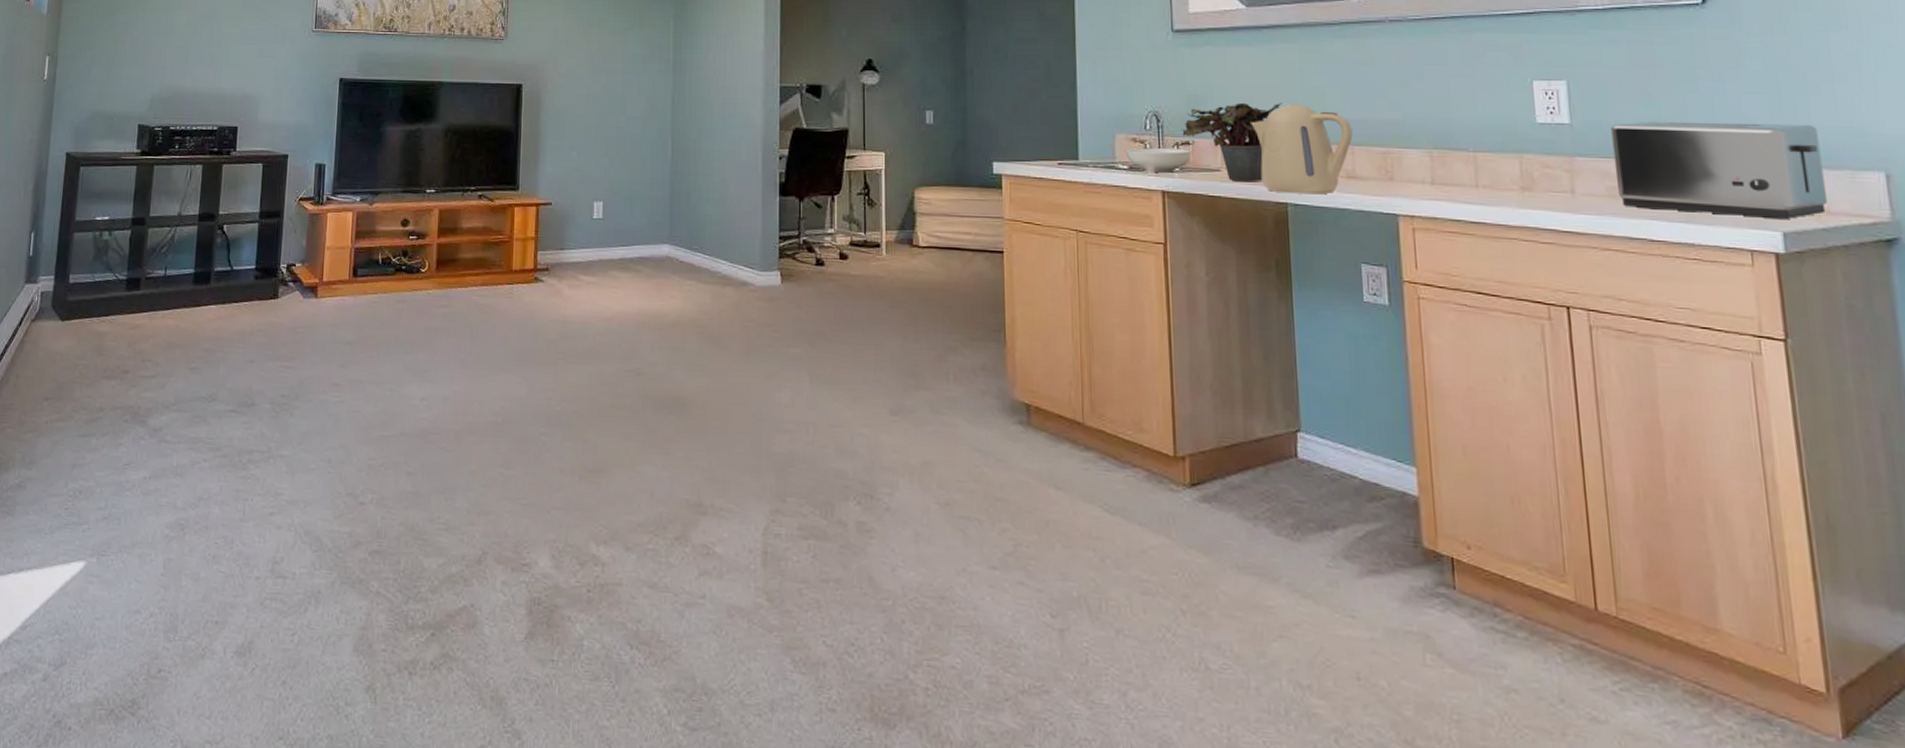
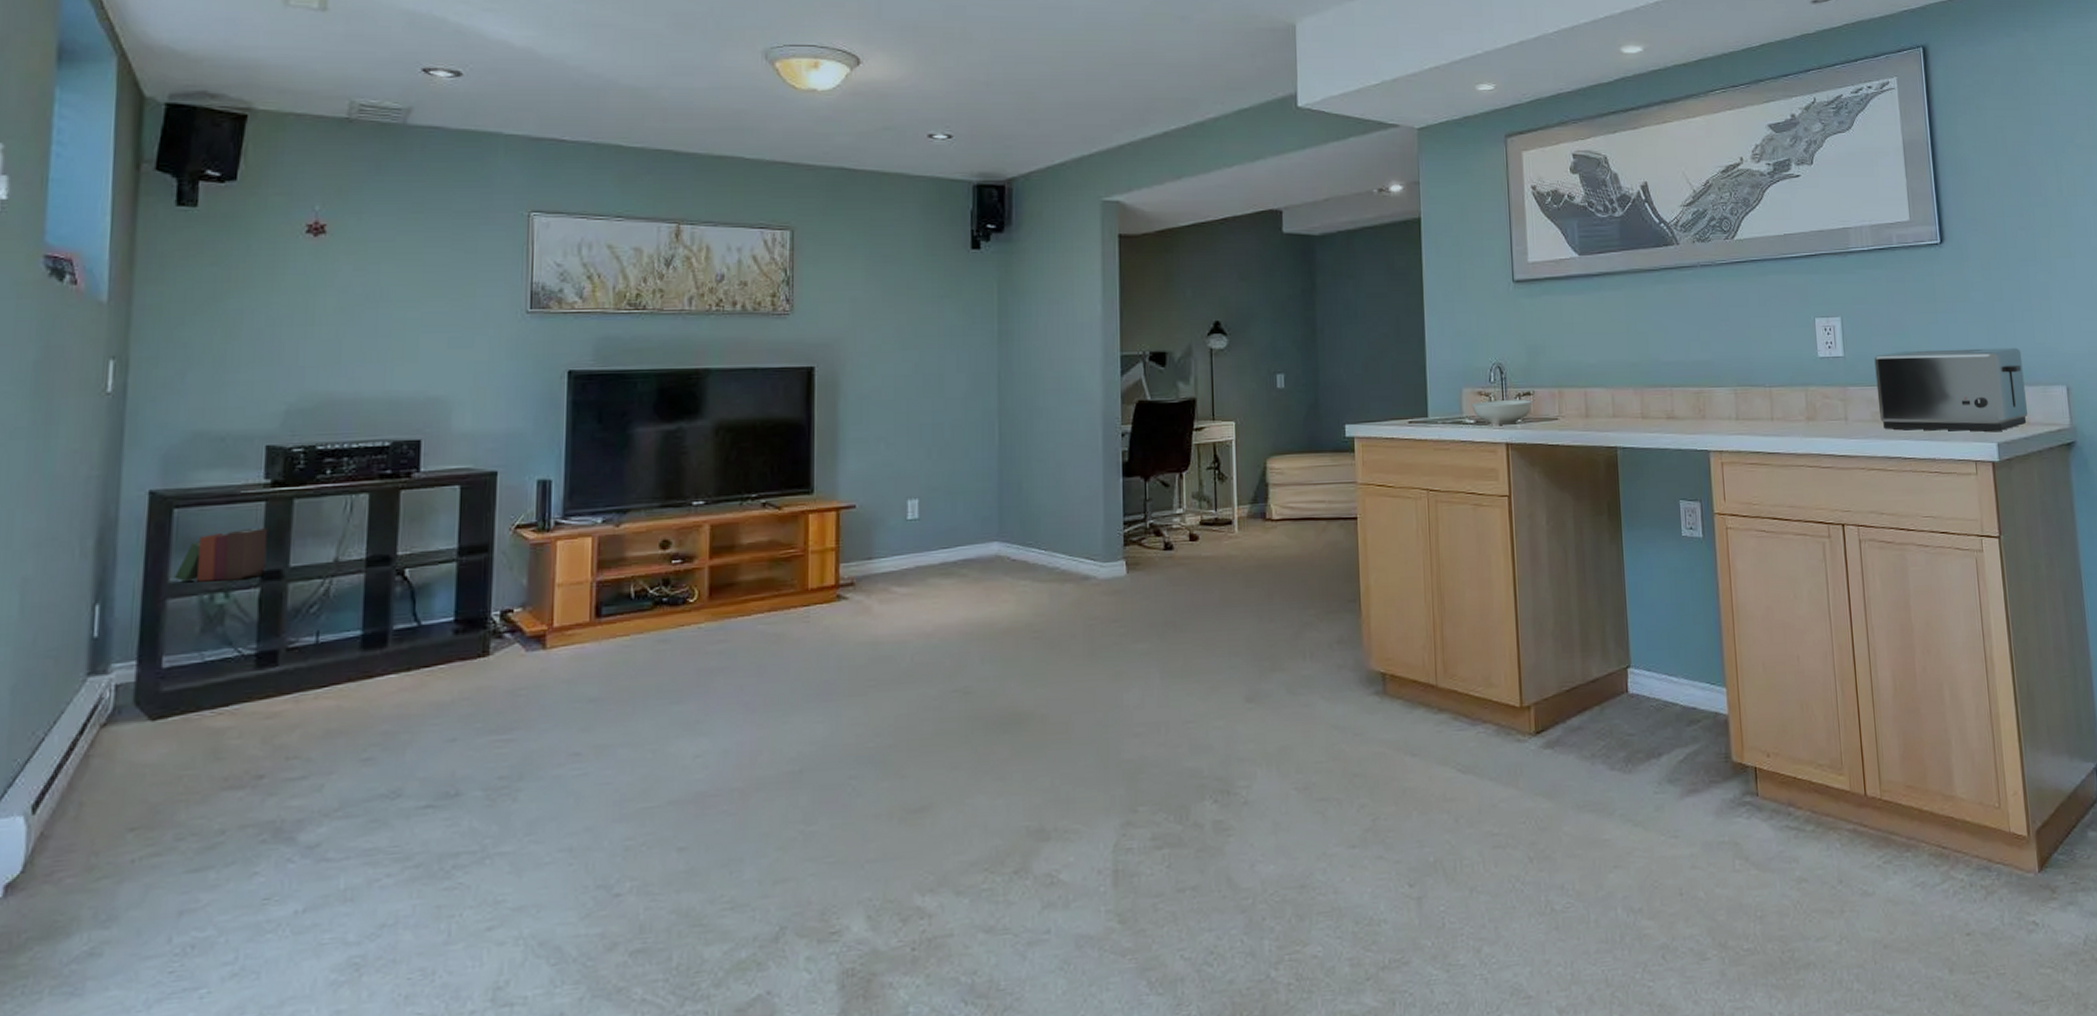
books: none [79,185,137,223] -> present [175,528,268,583]
potted plant: present [1180,102,1283,182] -> none [1522,348,1612,429]
kettle: present [1251,103,1353,195] -> none [1584,349,1672,438]

